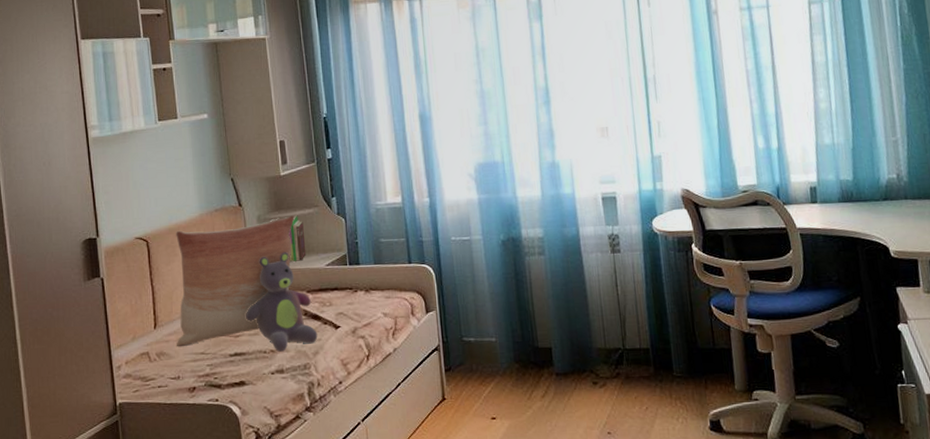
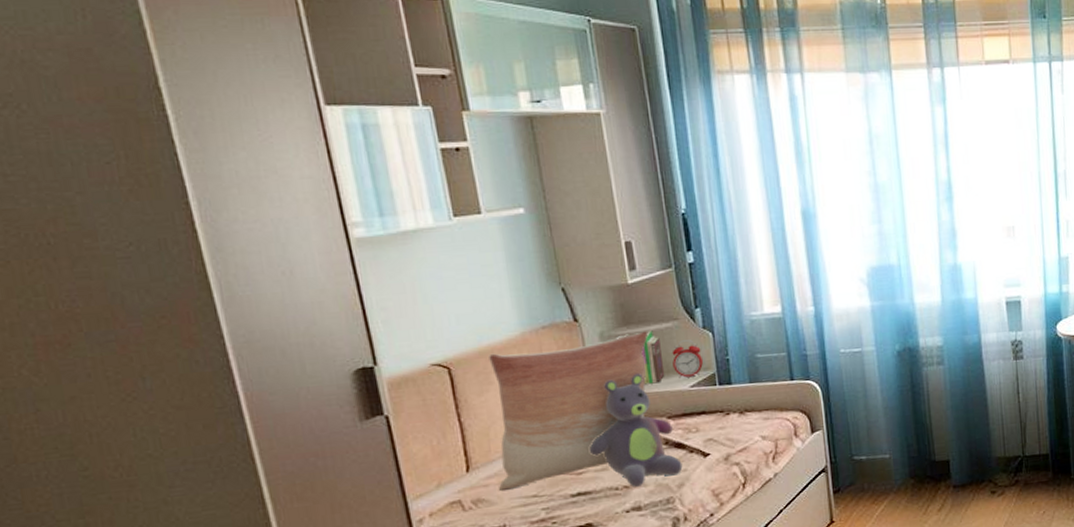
alarm clock: none [312,224,337,257] -> present [672,340,704,378]

